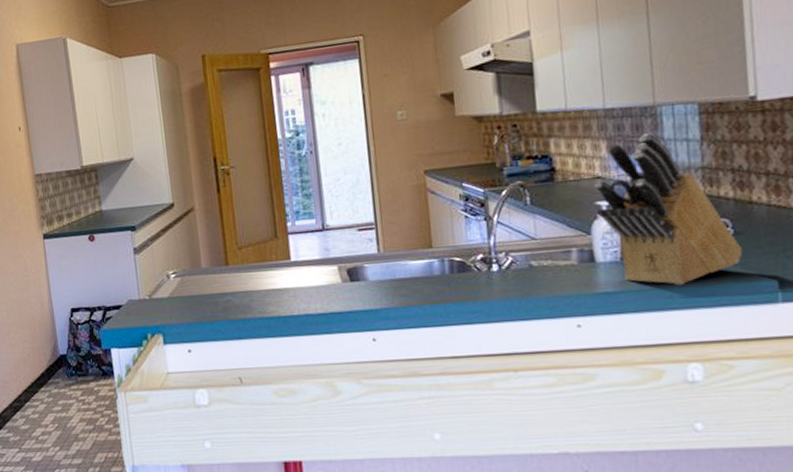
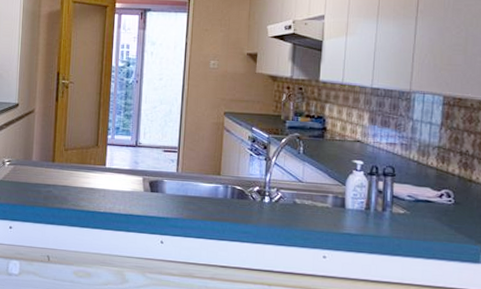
knife block: present [595,133,743,286] -> none [352,113,459,238]

